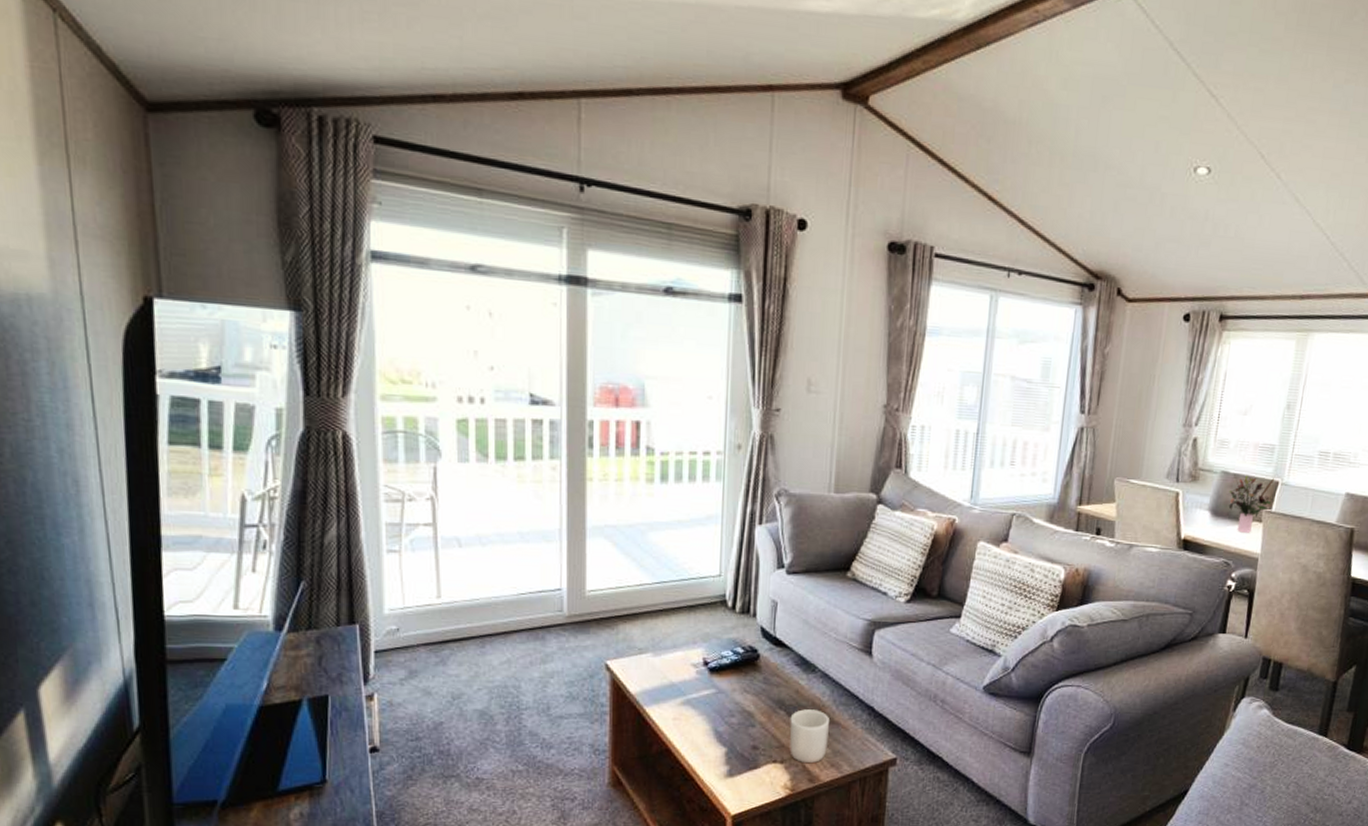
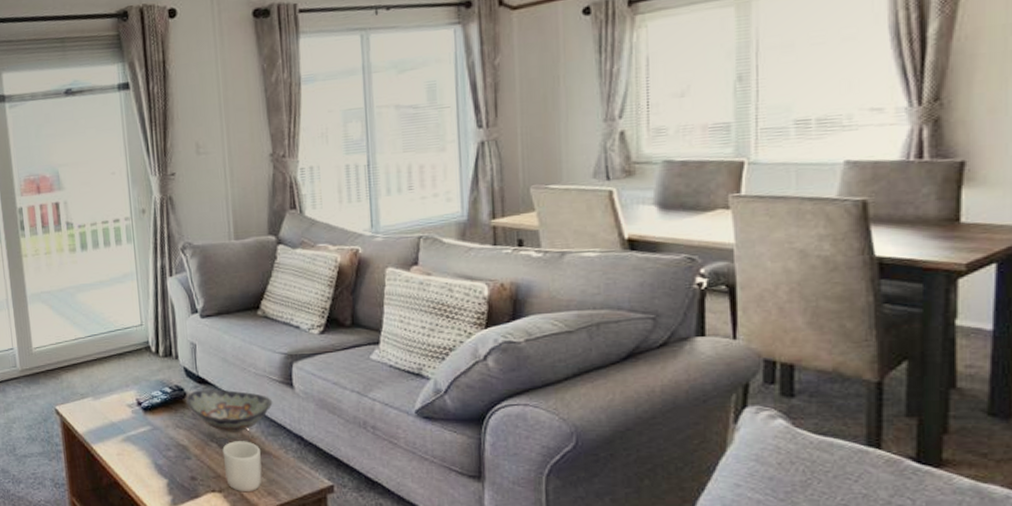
decorative bowl: none [759,653,849,700] -> present [186,389,273,432]
bouquet: present [1228,474,1275,533] -> none [678,158,743,224]

